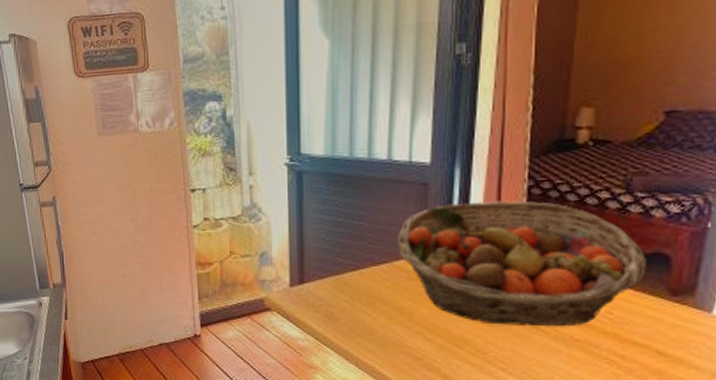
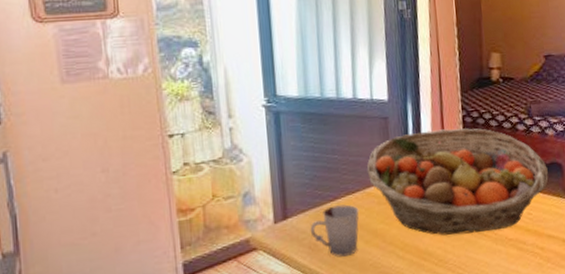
cup: none [327,276,384,330] -> present [310,204,359,257]

